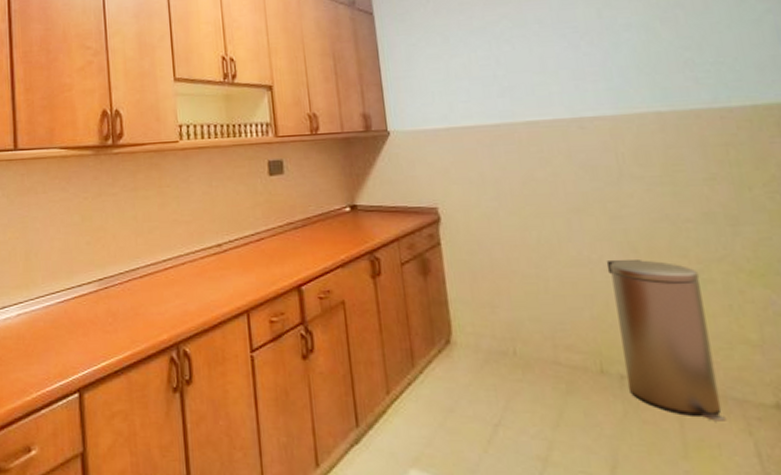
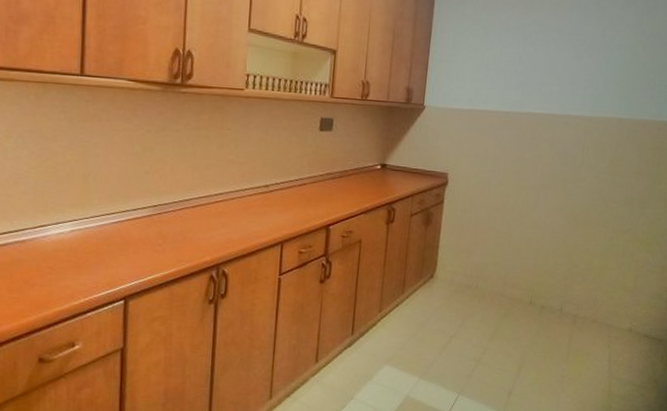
pedal bin: present [606,260,726,421] -> none [544,226,611,339]

